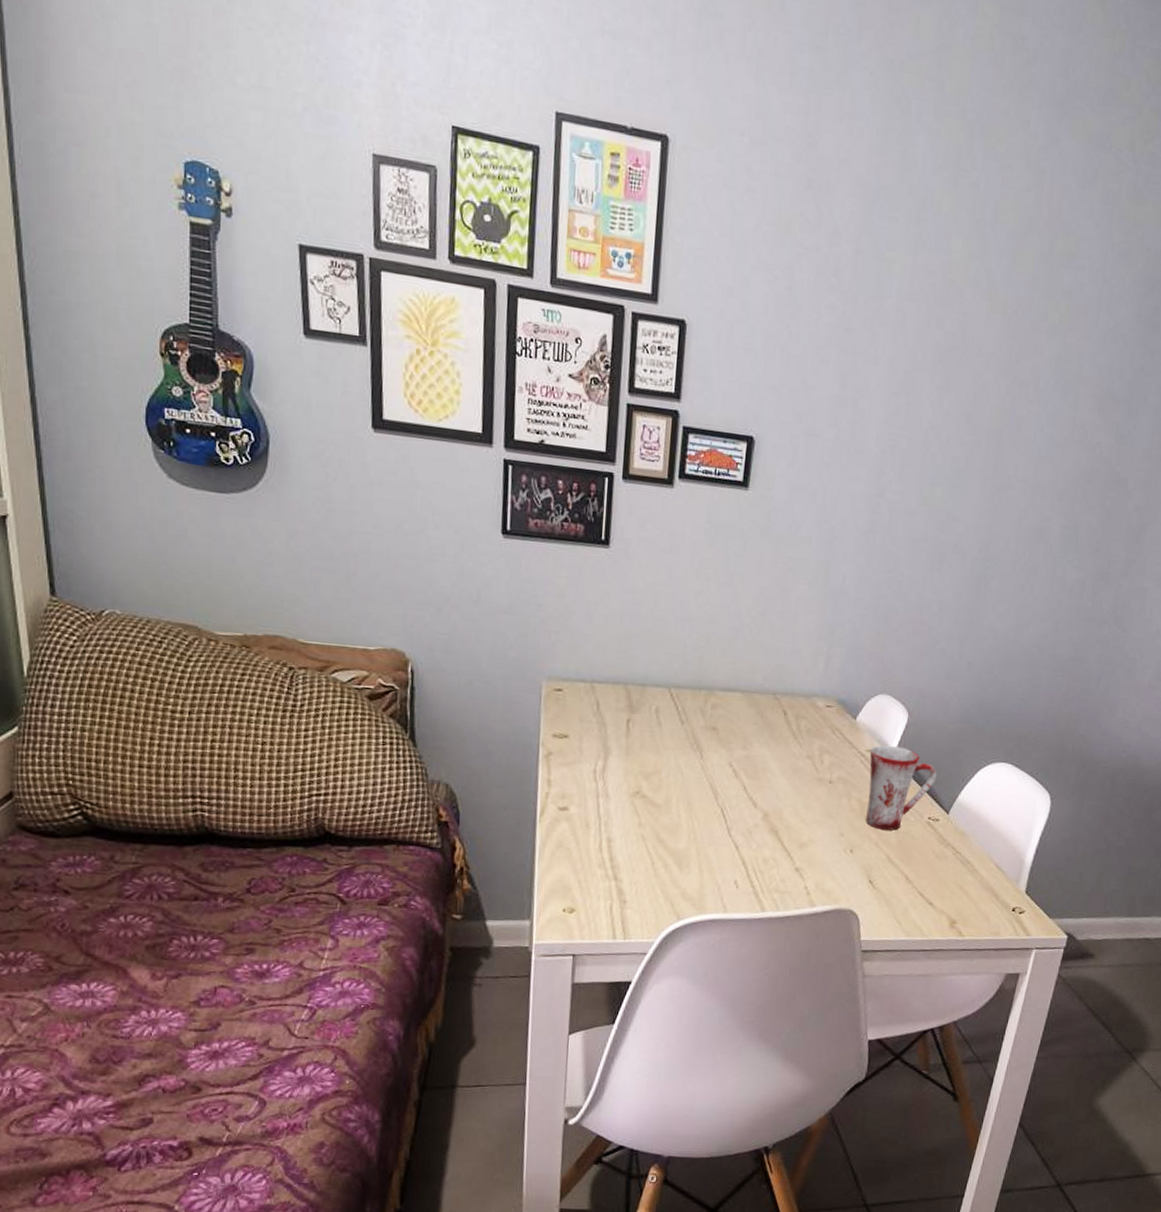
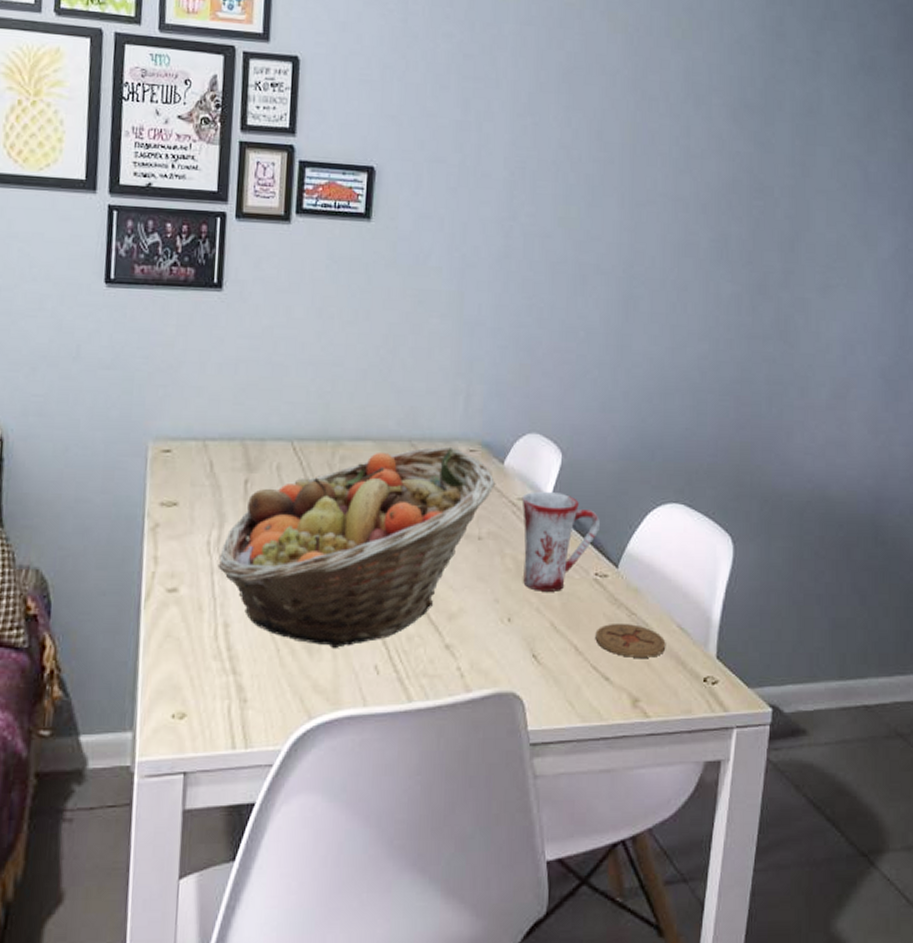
fruit basket: none [602,701,848,866] -> present [217,447,496,649]
coaster: none [923,859,984,889] -> present [595,623,666,658]

